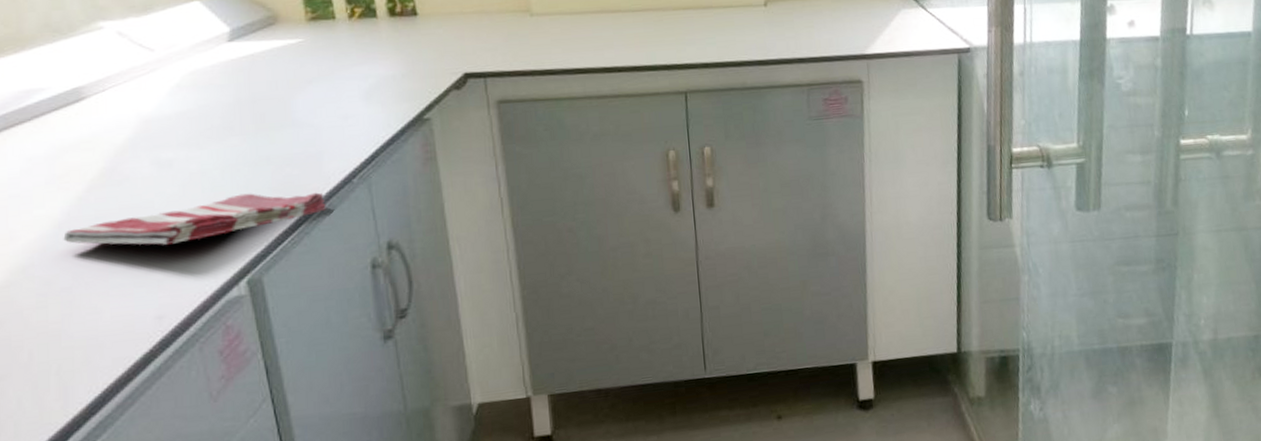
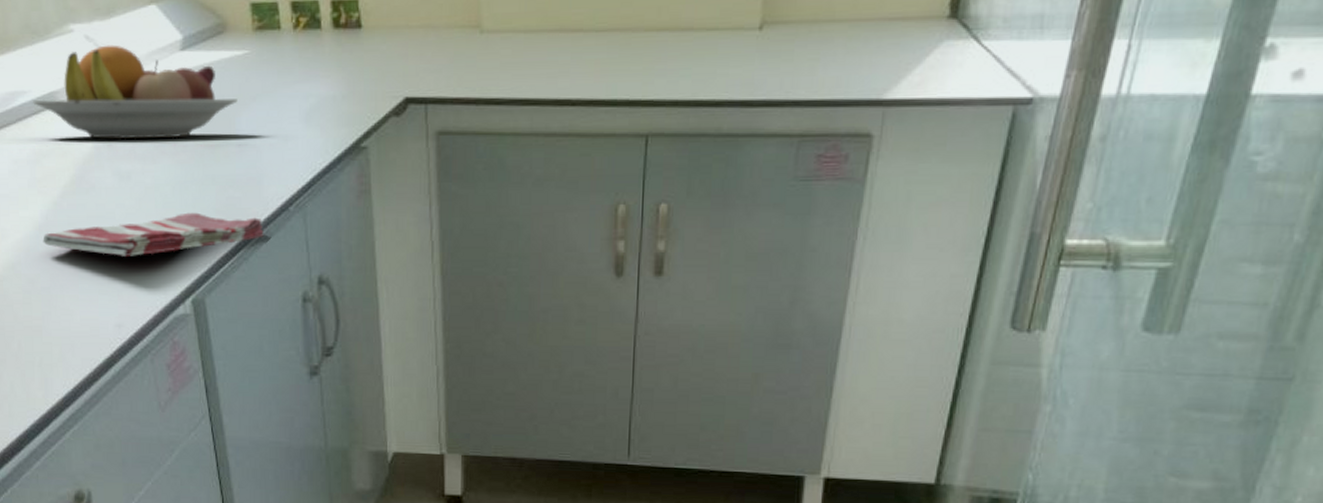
fruit bowl: none [53,39,293,130] -> present [33,45,238,140]

